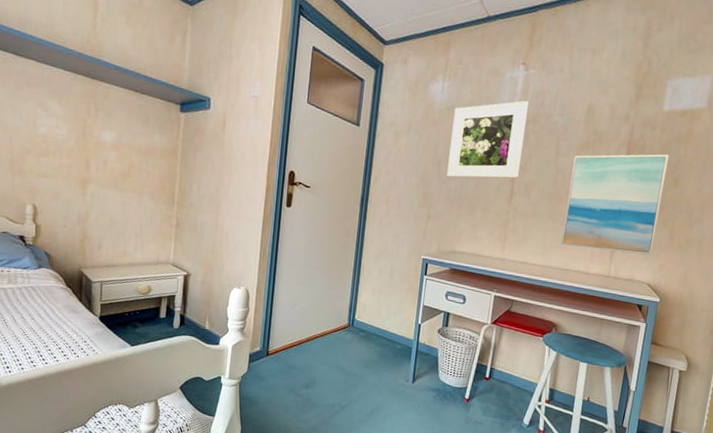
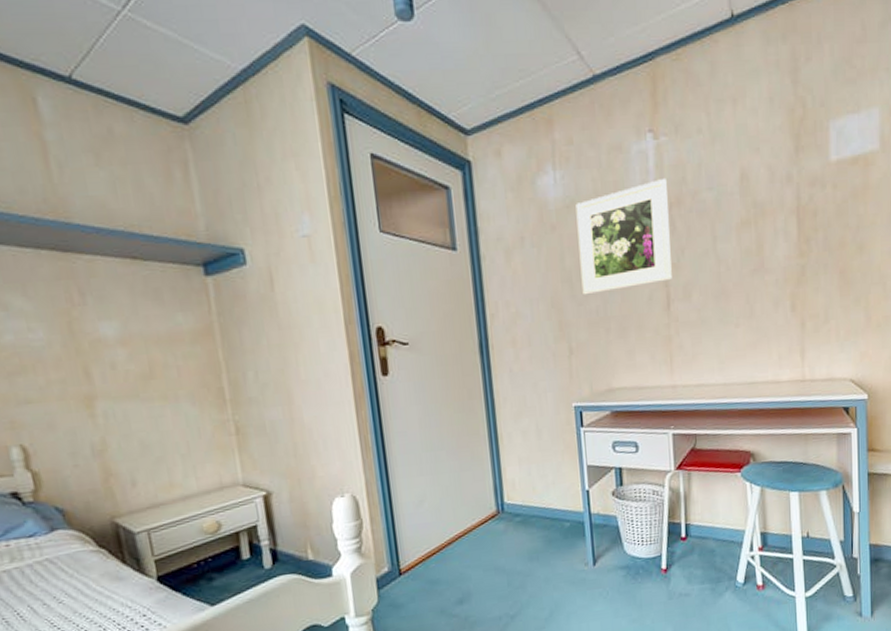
wall art: present [560,154,670,255] -> none [736,215,849,353]

